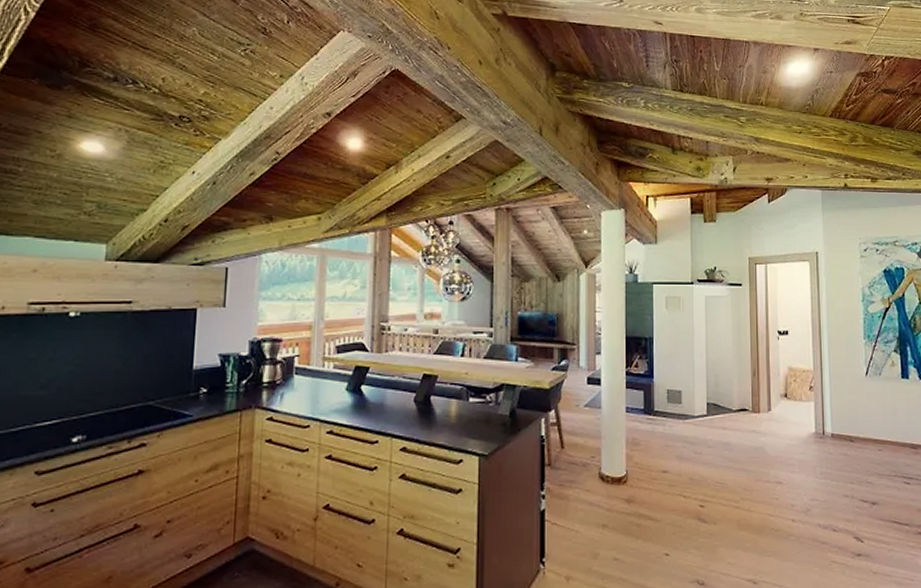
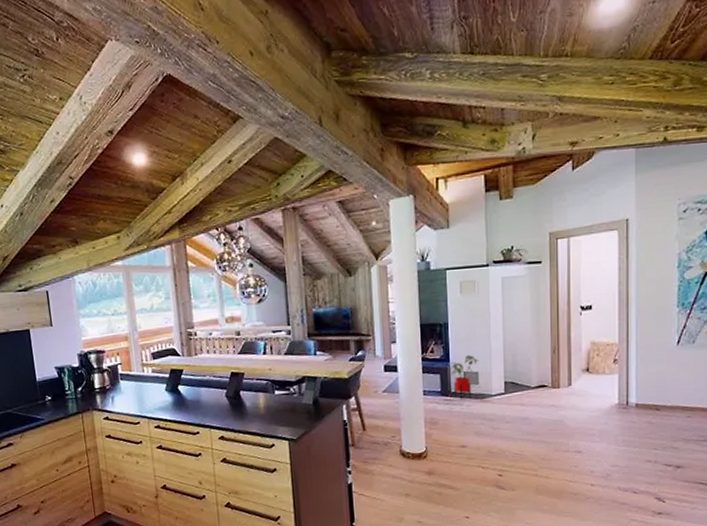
house plant: none [654,372,683,419] -> present [450,354,479,399]

